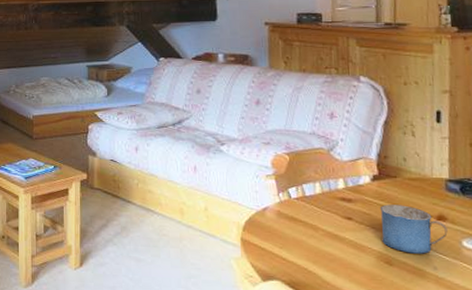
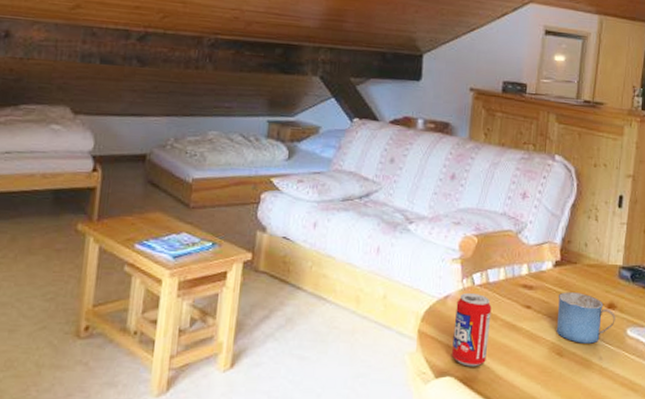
beverage can: none [275,206,312,273] -> present [452,293,492,367]

